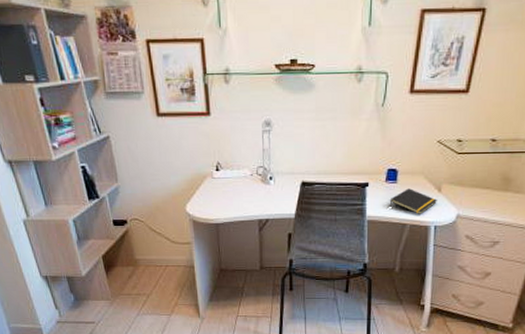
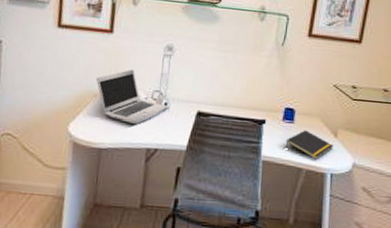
laptop: none [202,148,274,200] -> present [95,69,169,125]

